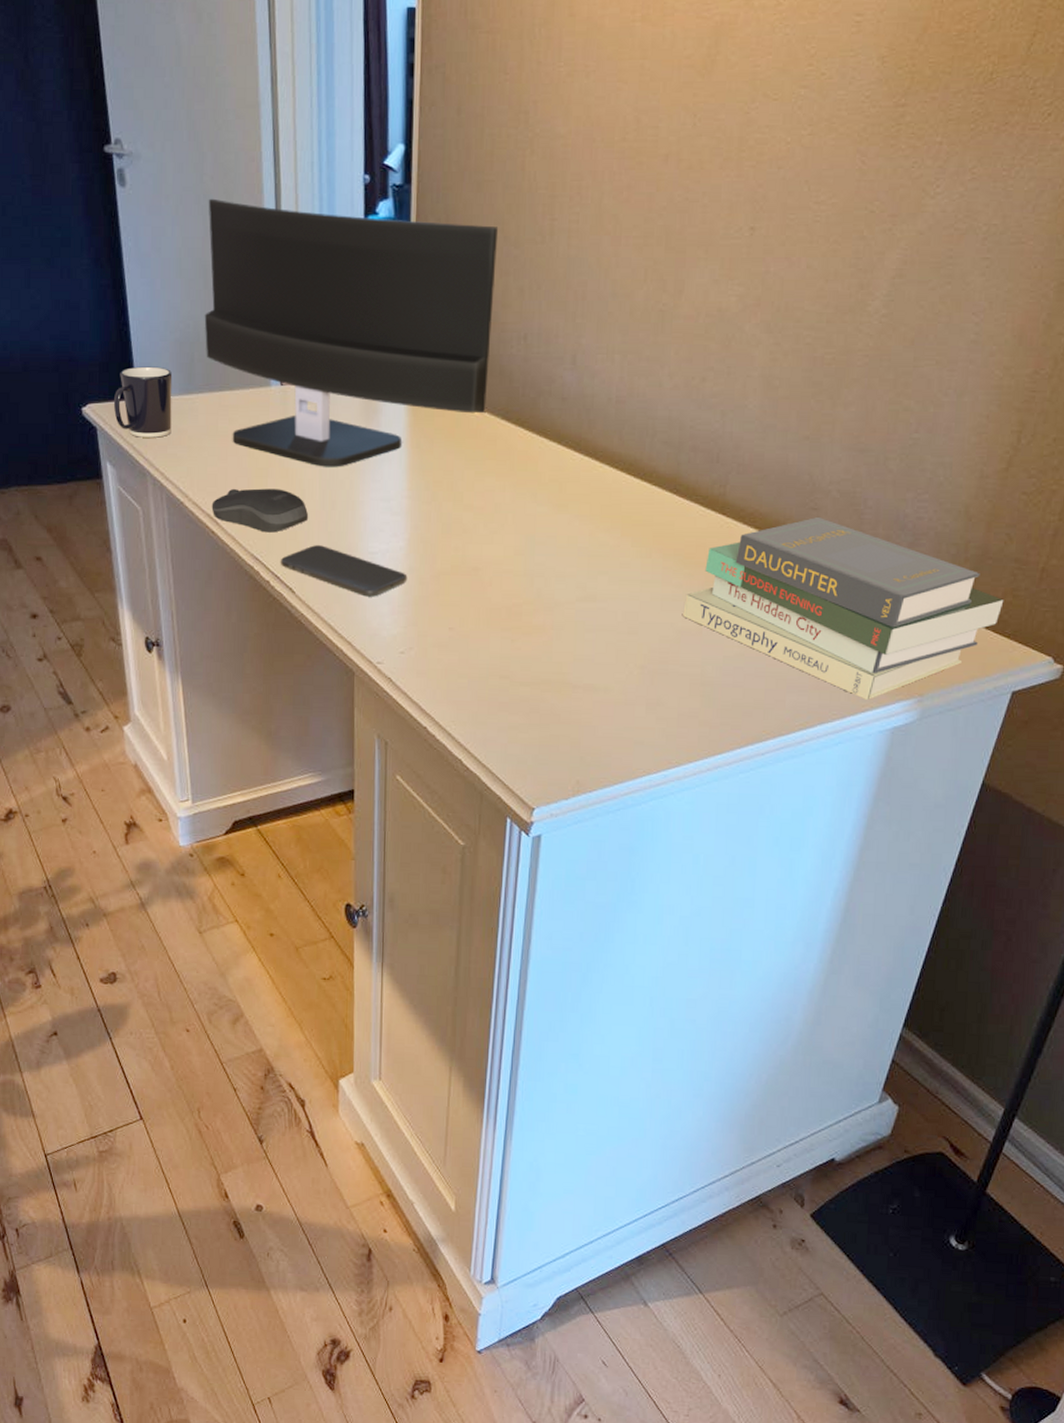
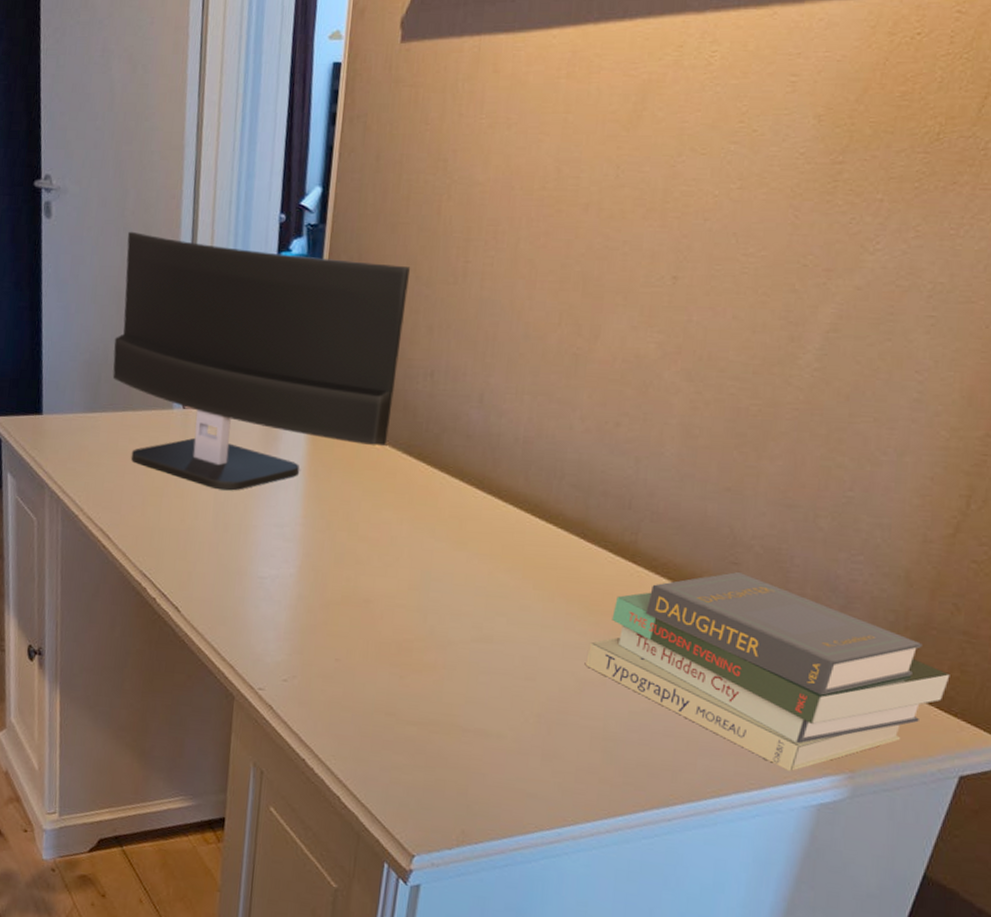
mug: present [113,366,173,438] -> none [19,384,79,452]
computer mouse: present [211,488,308,533] -> none [105,505,200,551]
smartphone: present [280,545,408,597] -> none [168,566,296,622]

